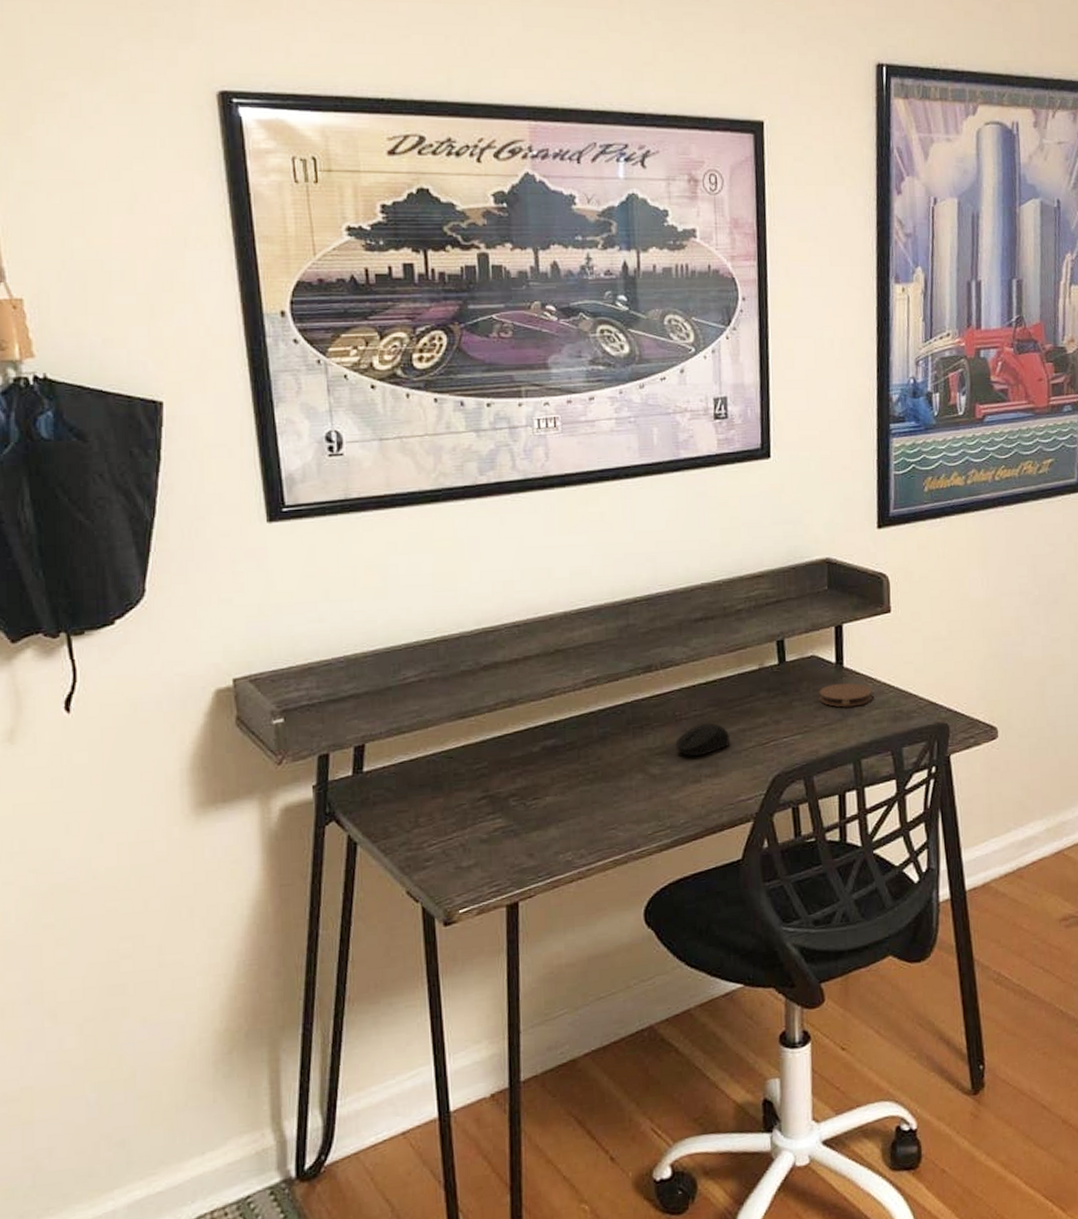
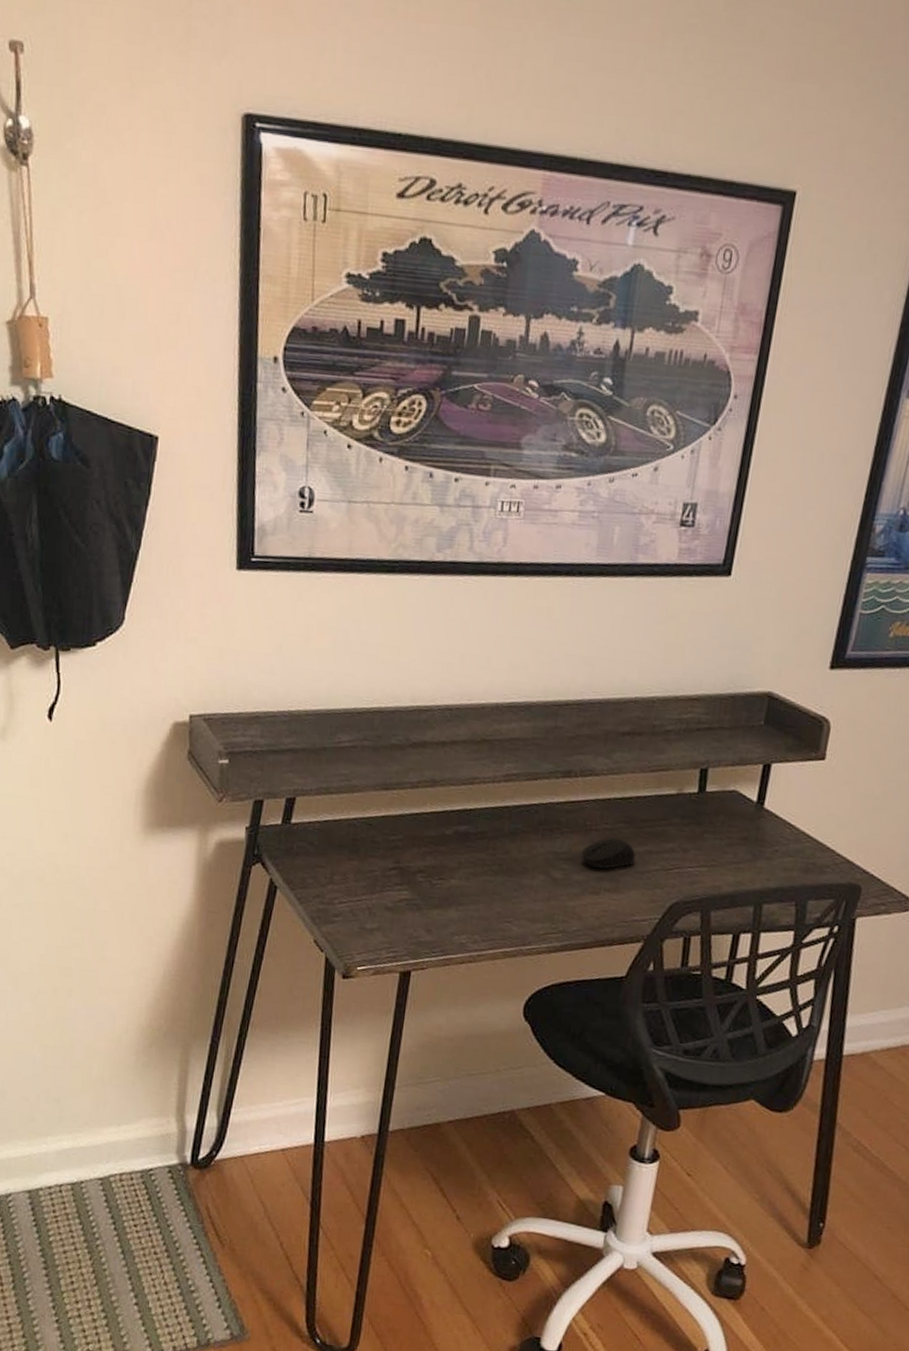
coaster: present [819,683,872,707] -> none [732,823,789,850]

